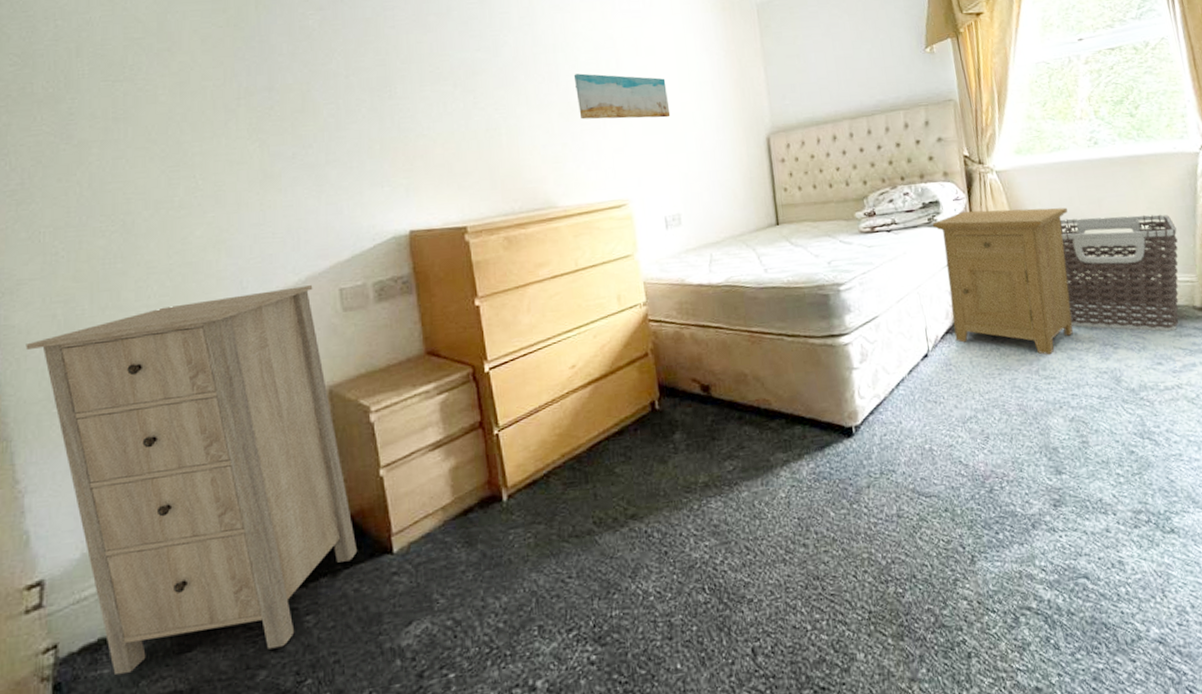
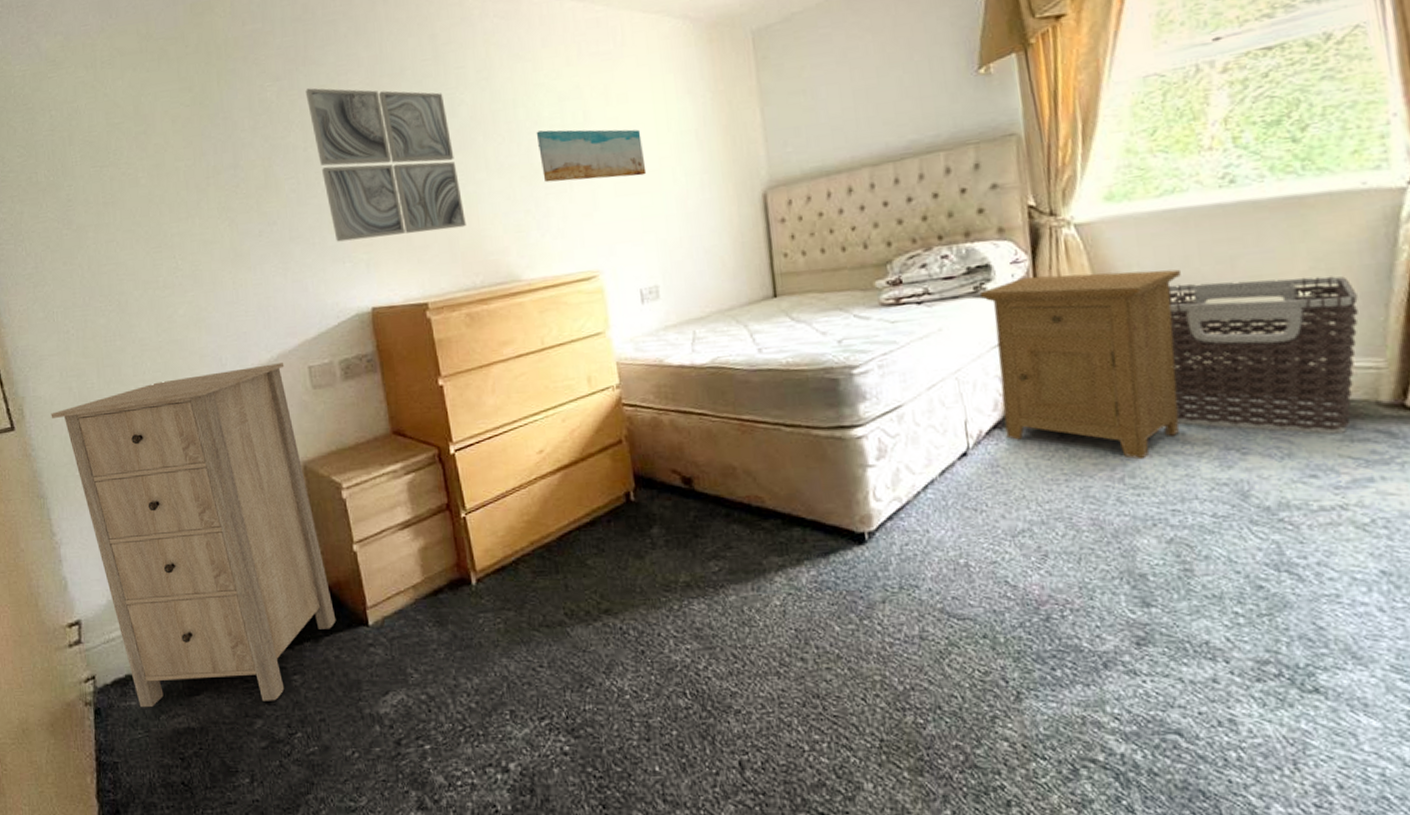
wall art: none [350,20,506,167] -> present [305,88,466,242]

